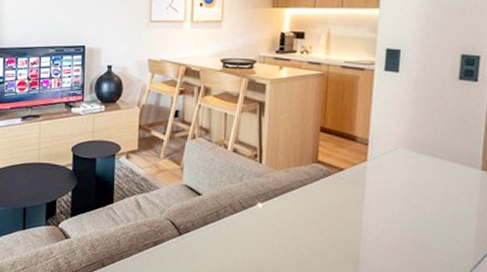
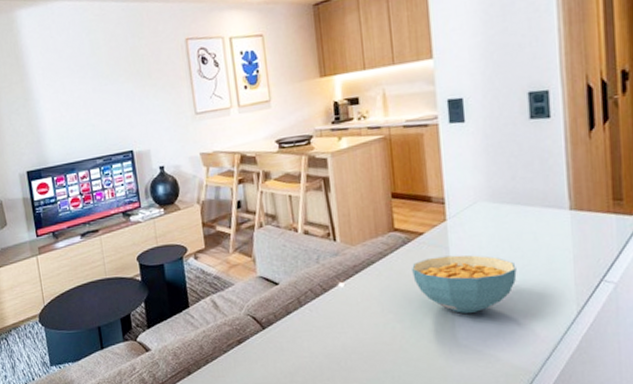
cereal bowl: none [327,193,424,251] -> present [412,255,517,313]

